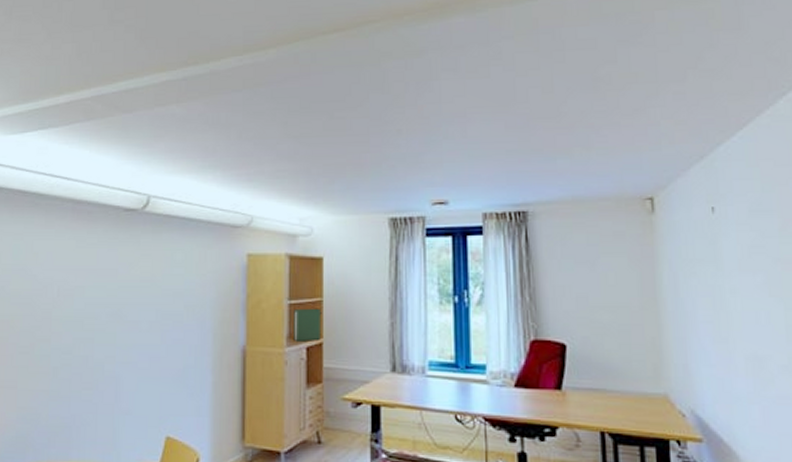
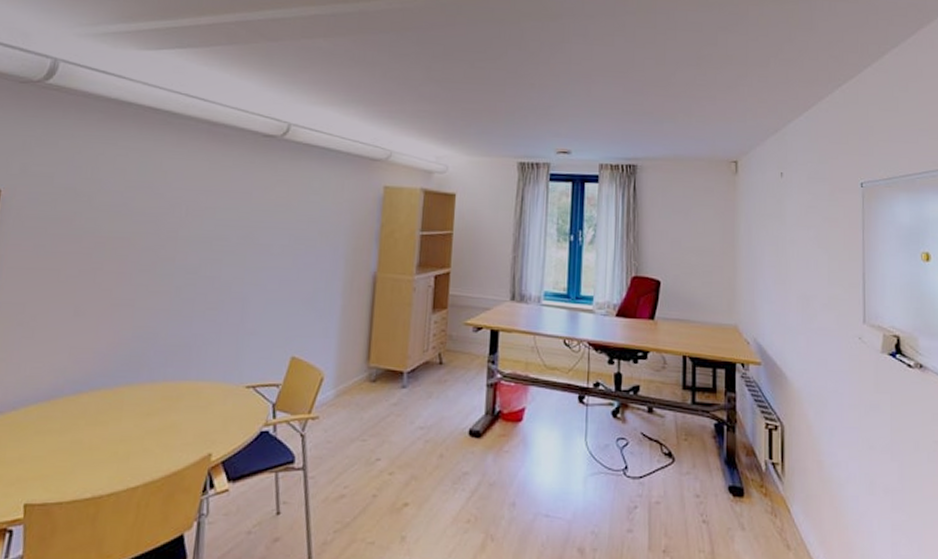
binder: present [294,308,321,341] -> none [423,240,450,271]

